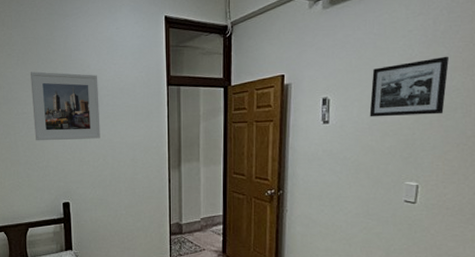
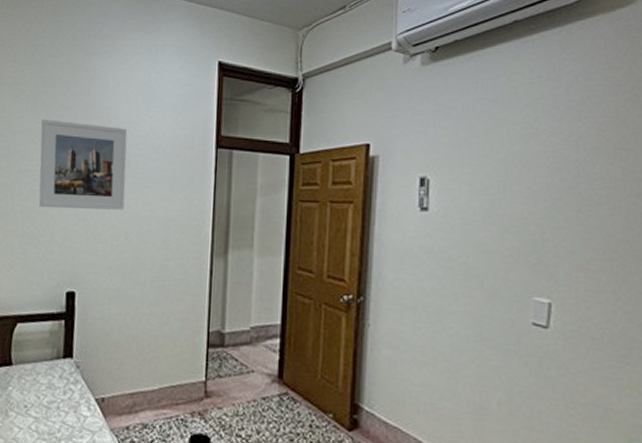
picture frame: present [369,56,449,117] -> none [483,134,589,209]

